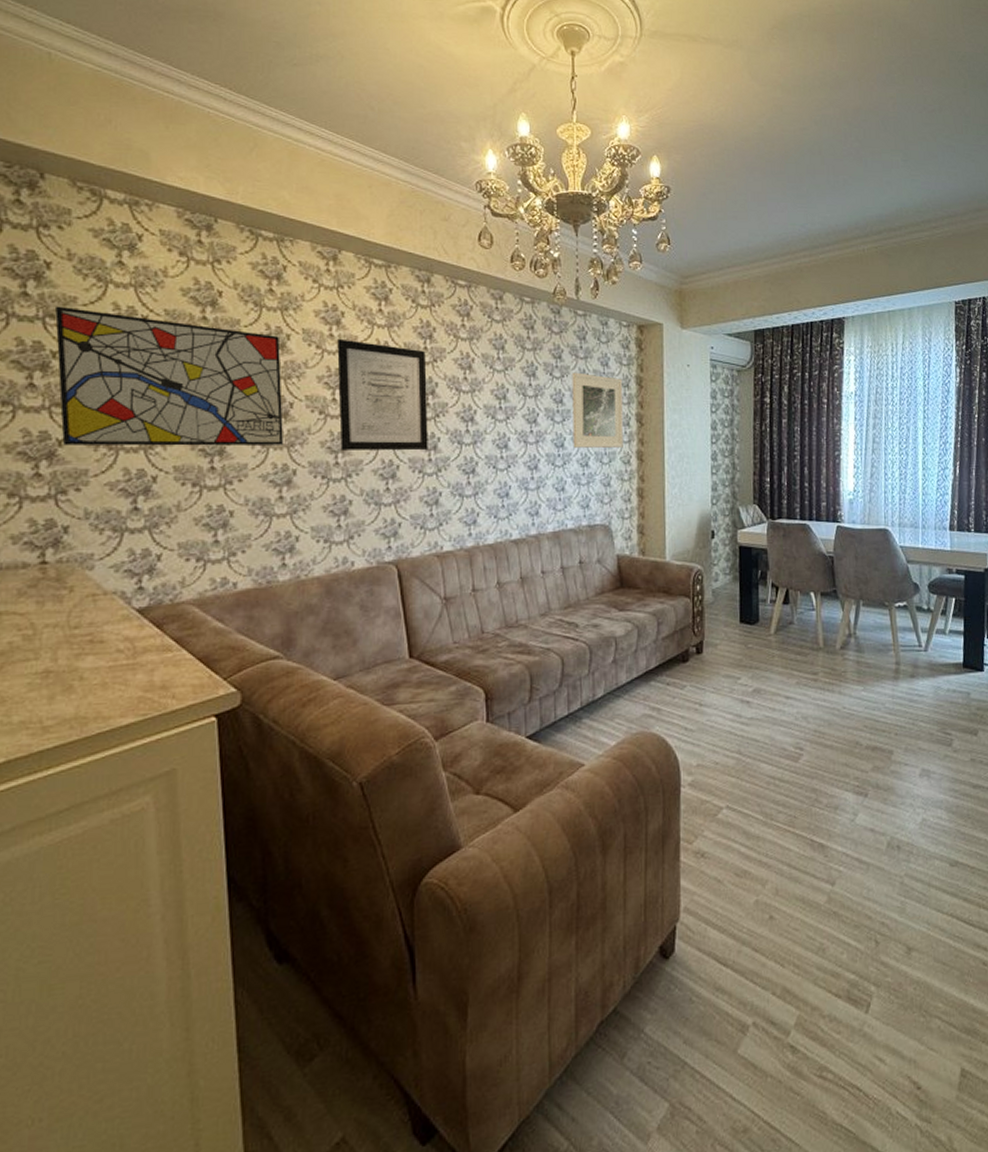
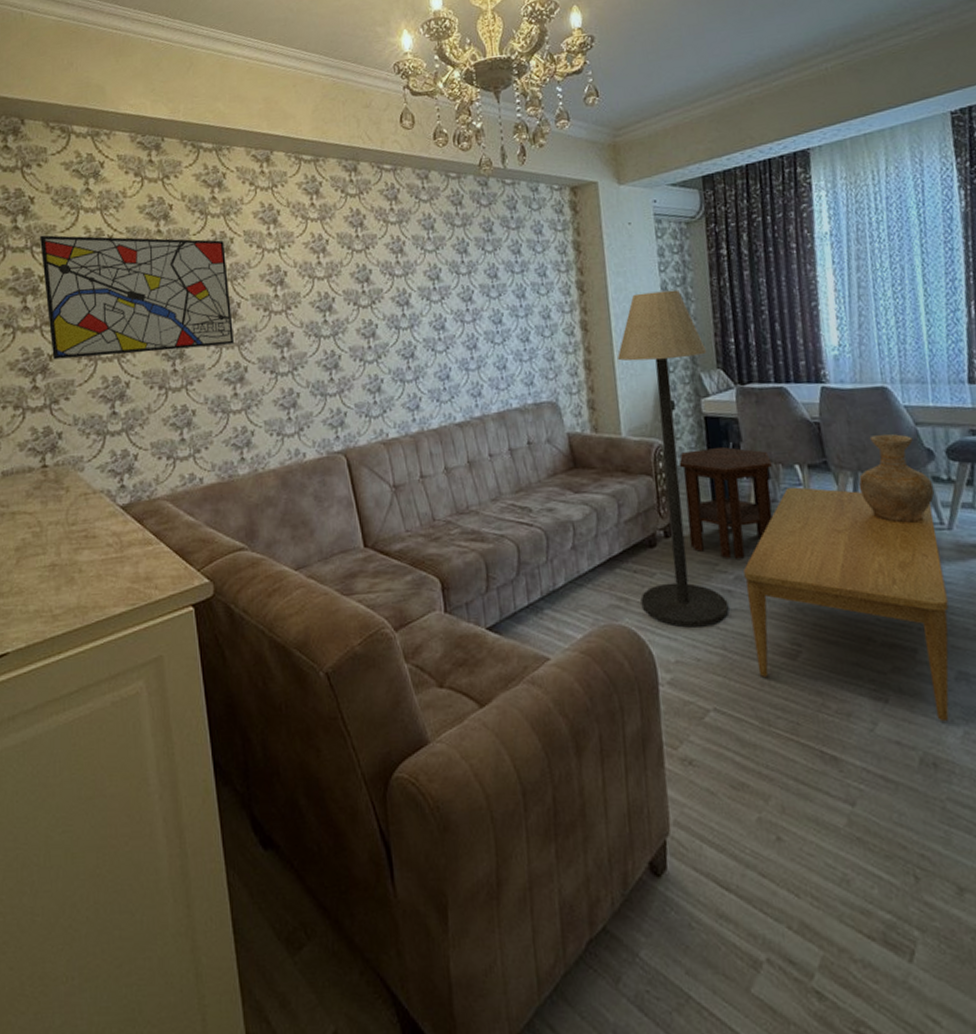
wall art: present [337,338,428,451] -> none [275,236,367,345]
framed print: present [572,372,623,448] -> none [504,243,565,323]
floor lamp: none [668,430,746,735] -> present [618,289,729,628]
side table: none [714,573,792,674] -> present [679,446,773,560]
coffee table: none [761,611,919,811] -> present [743,487,949,722]
vase: none [859,569,917,645] -> present [858,433,935,524]

